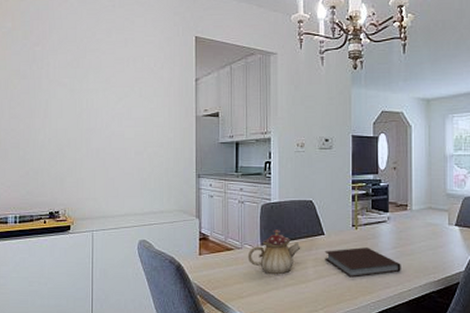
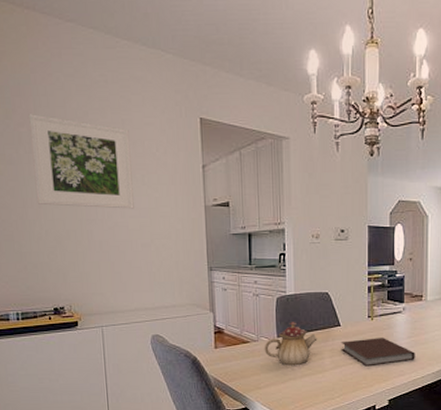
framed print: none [43,35,131,119] -> present [28,114,134,209]

